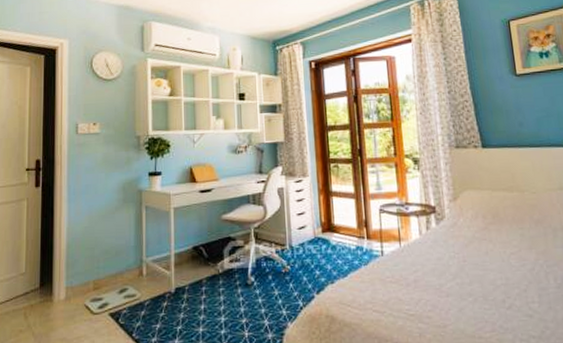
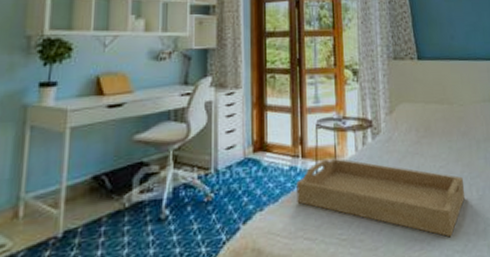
serving tray: none [363,240,541,323] -> present [296,158,466,238]

